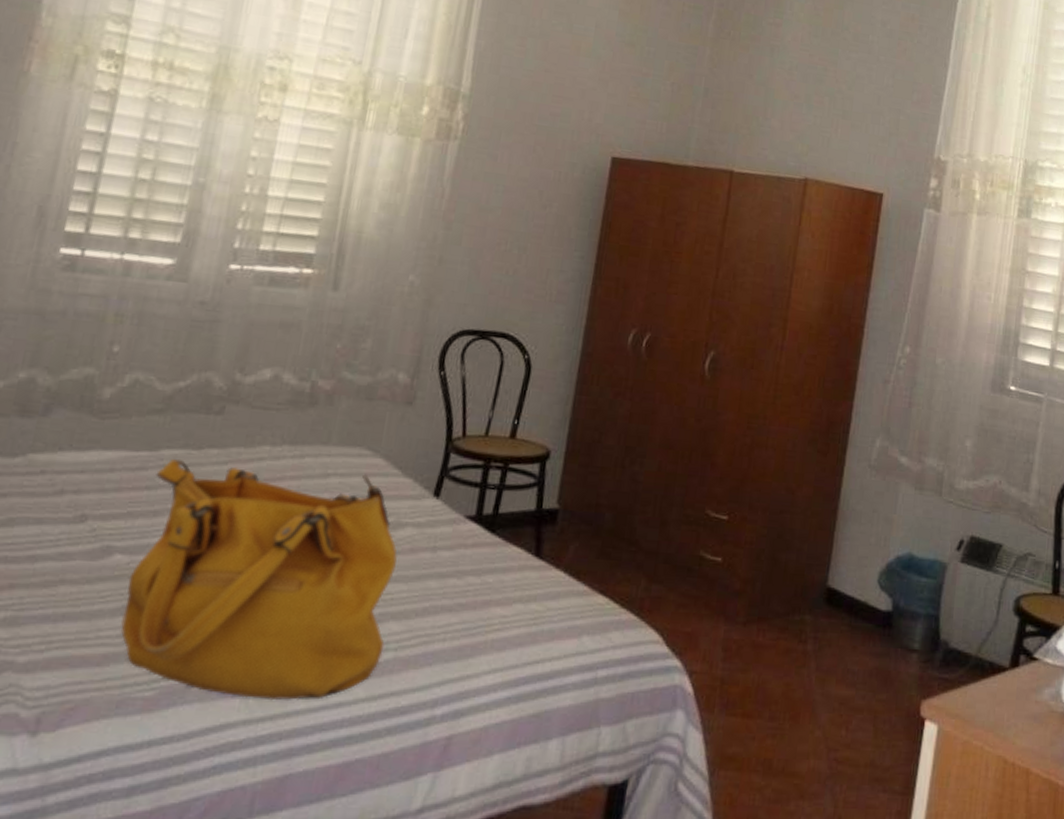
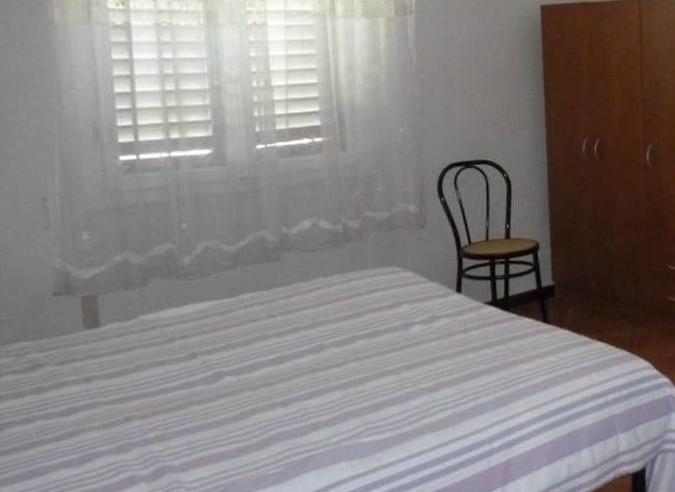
handbag: present [120,458,397,701] -> none [240,285,445,461]

